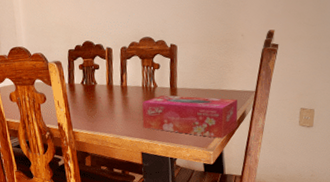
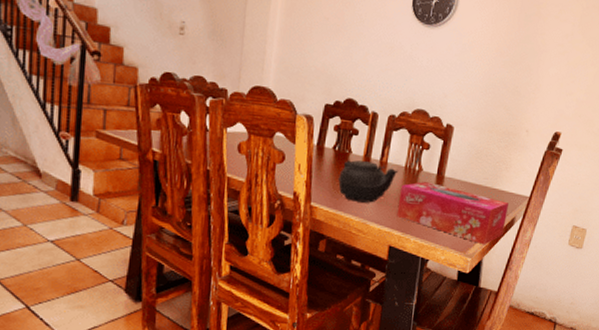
teapot: none [90,88,138,122] -> present [338,160,399,203]

